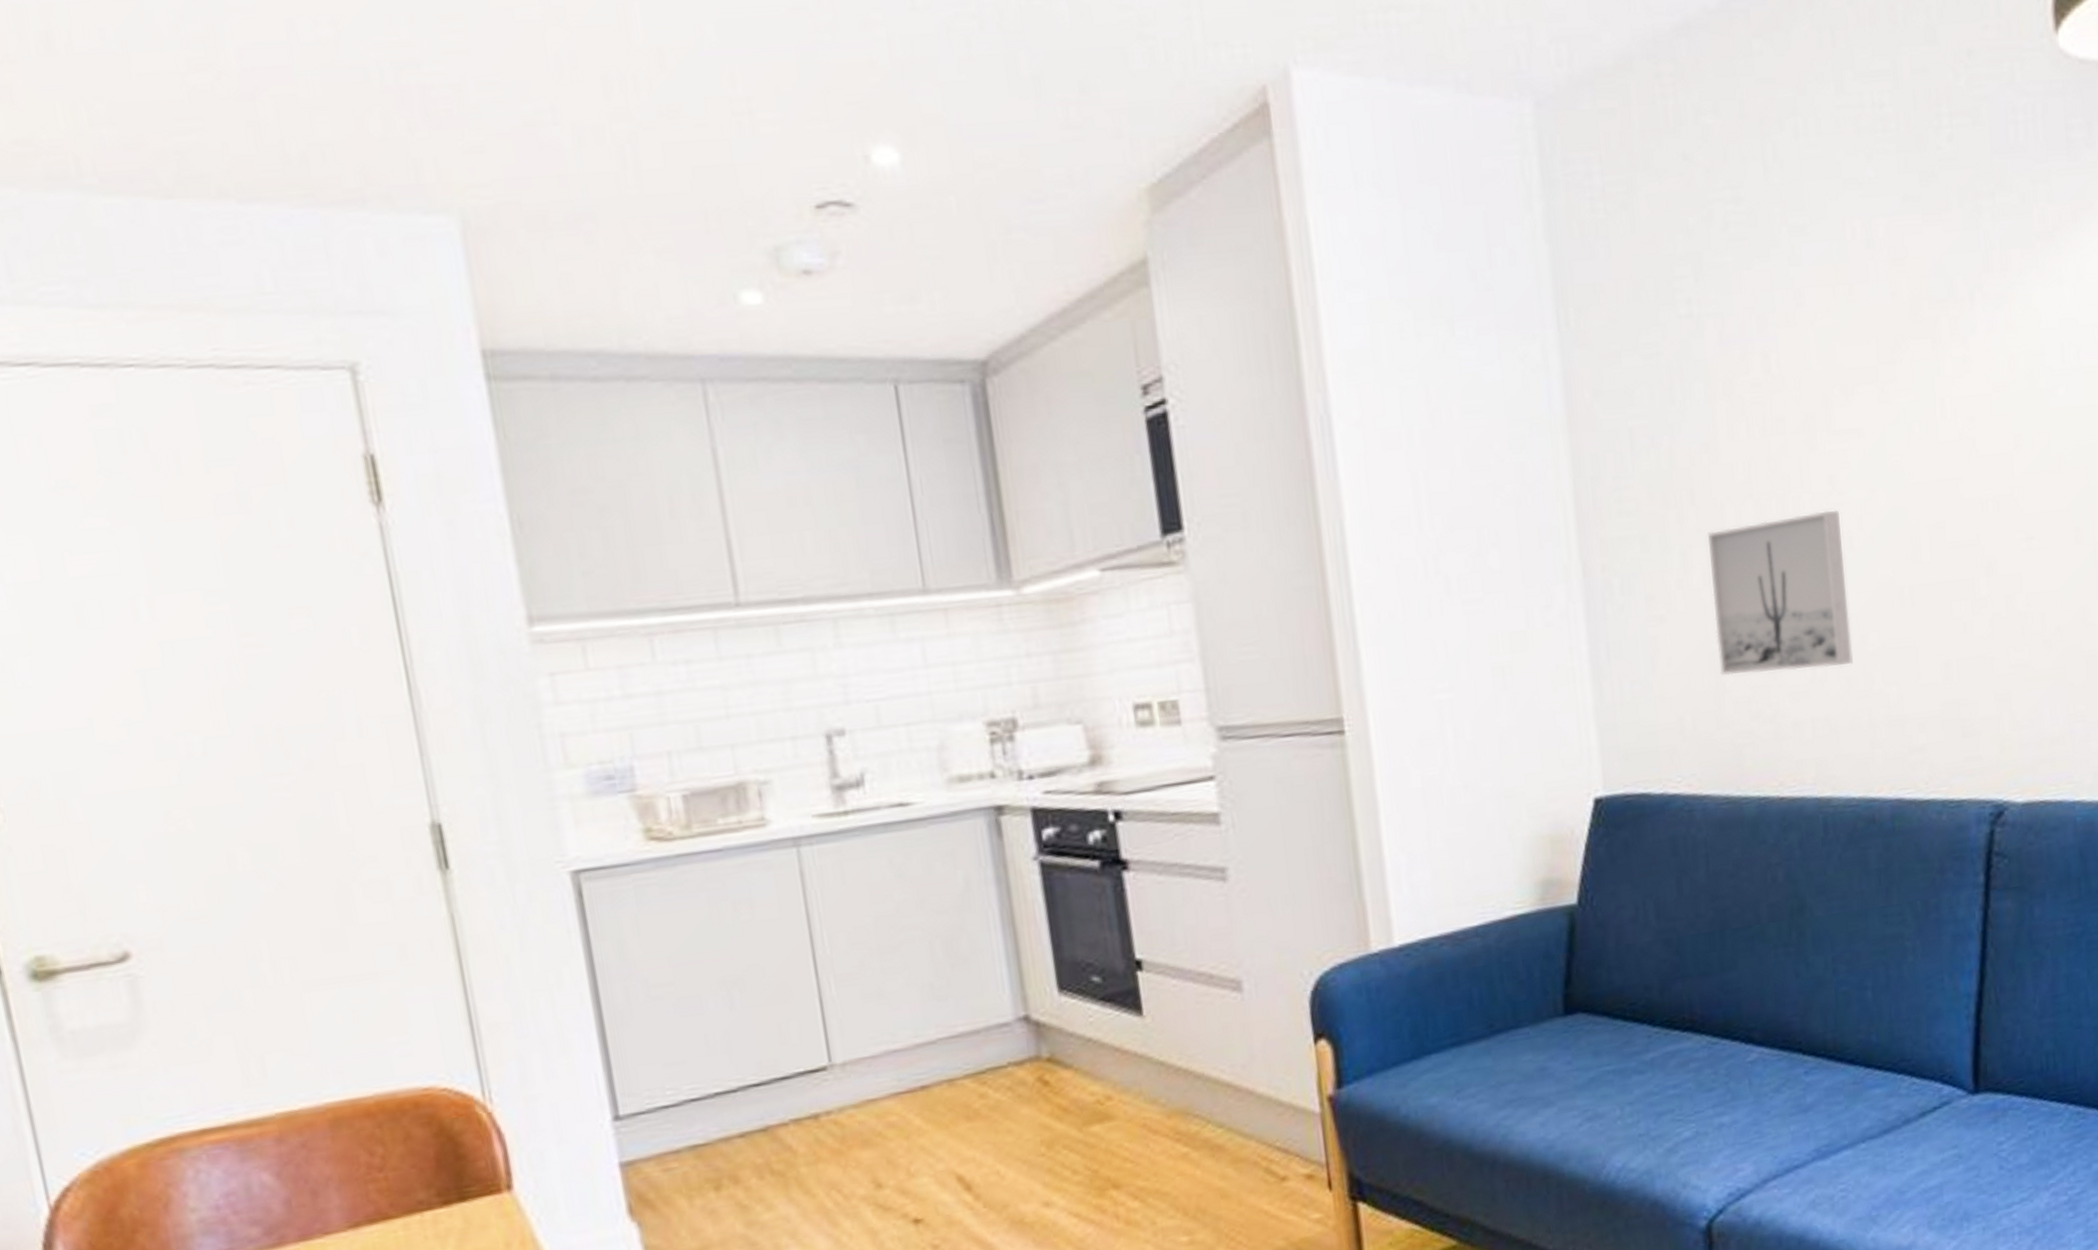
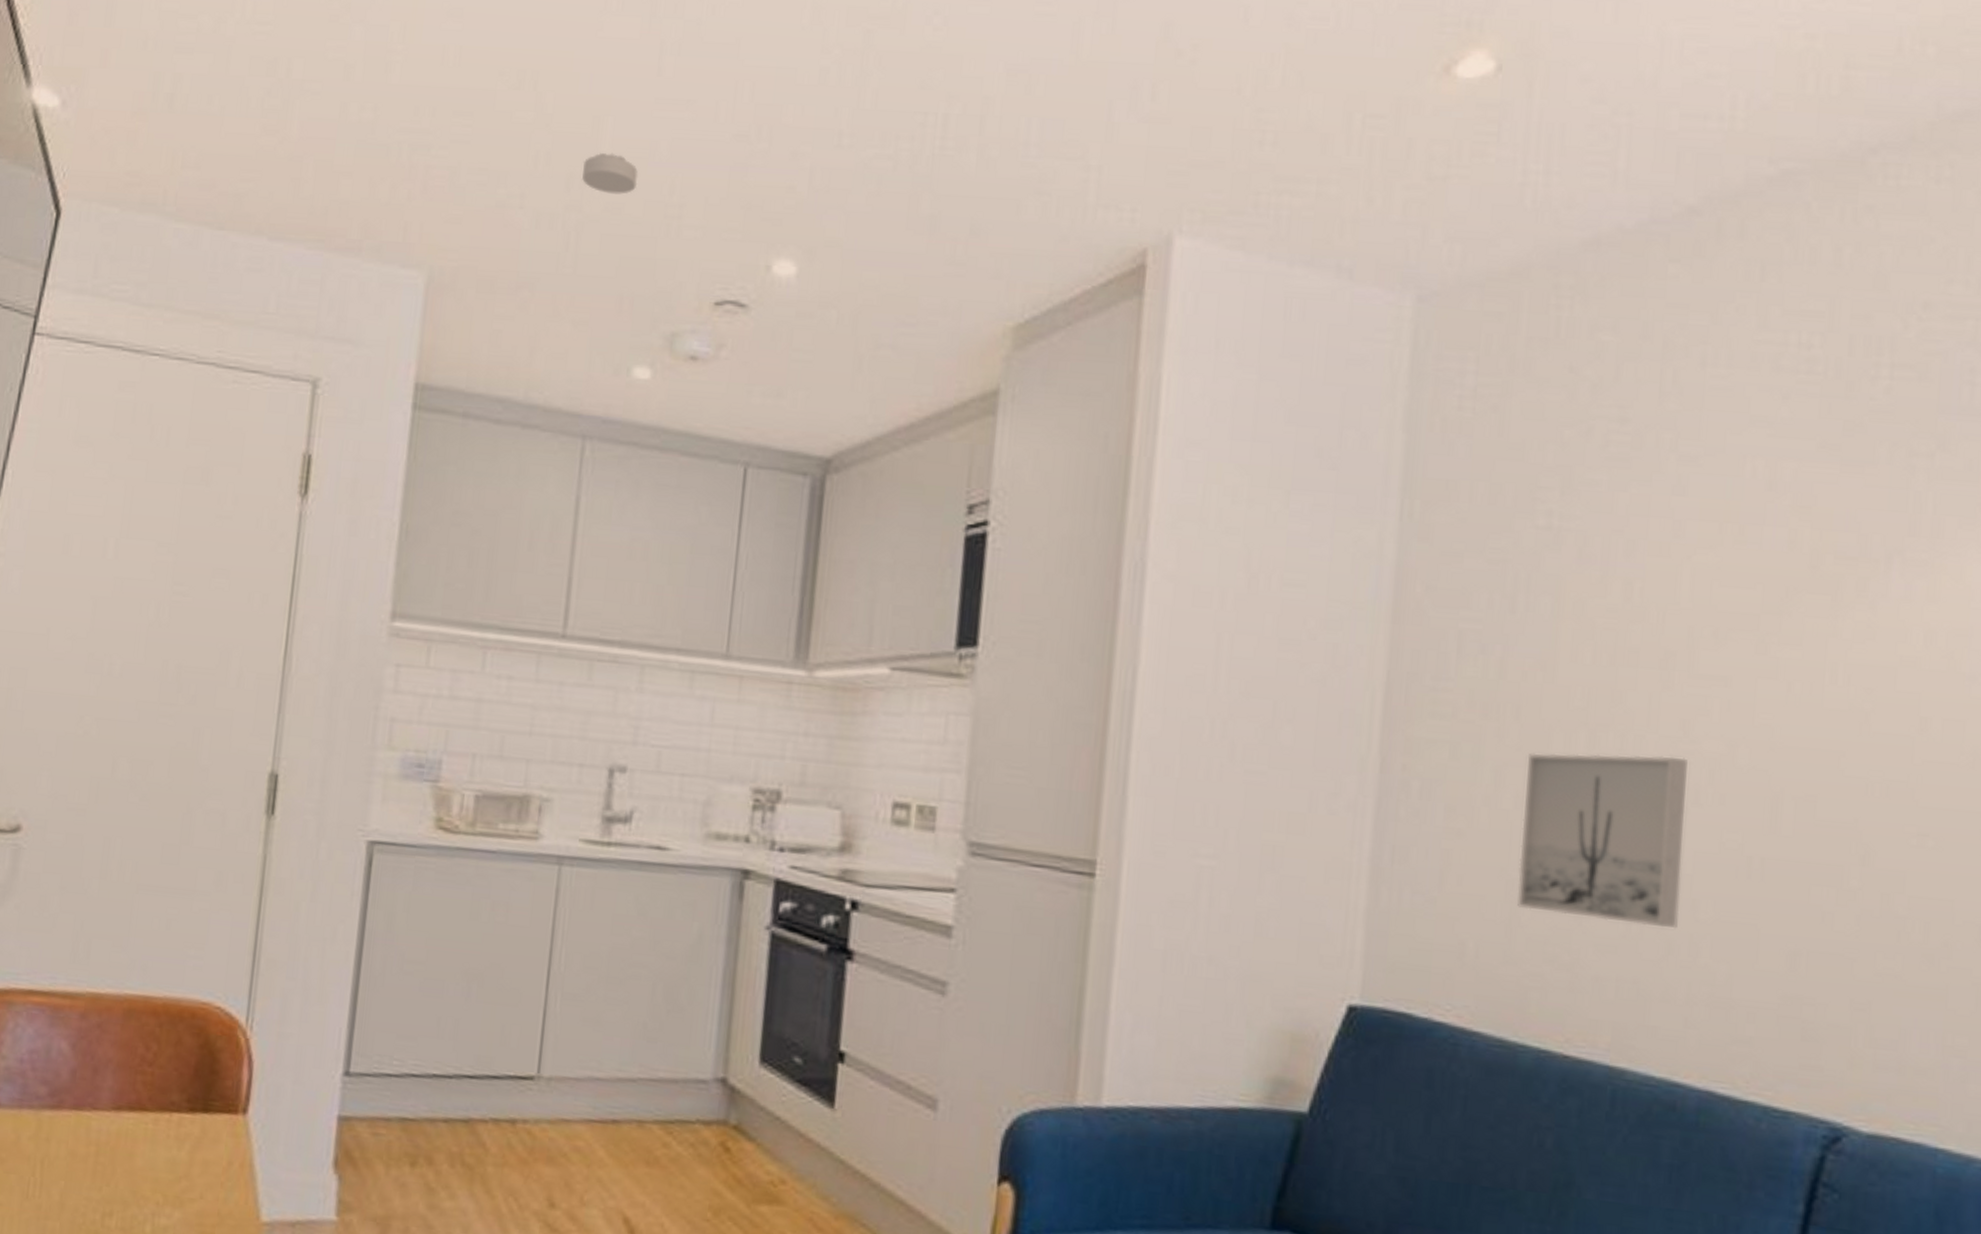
smoke detector: none [617,45,691,95] -> present [581,152,639,194]

